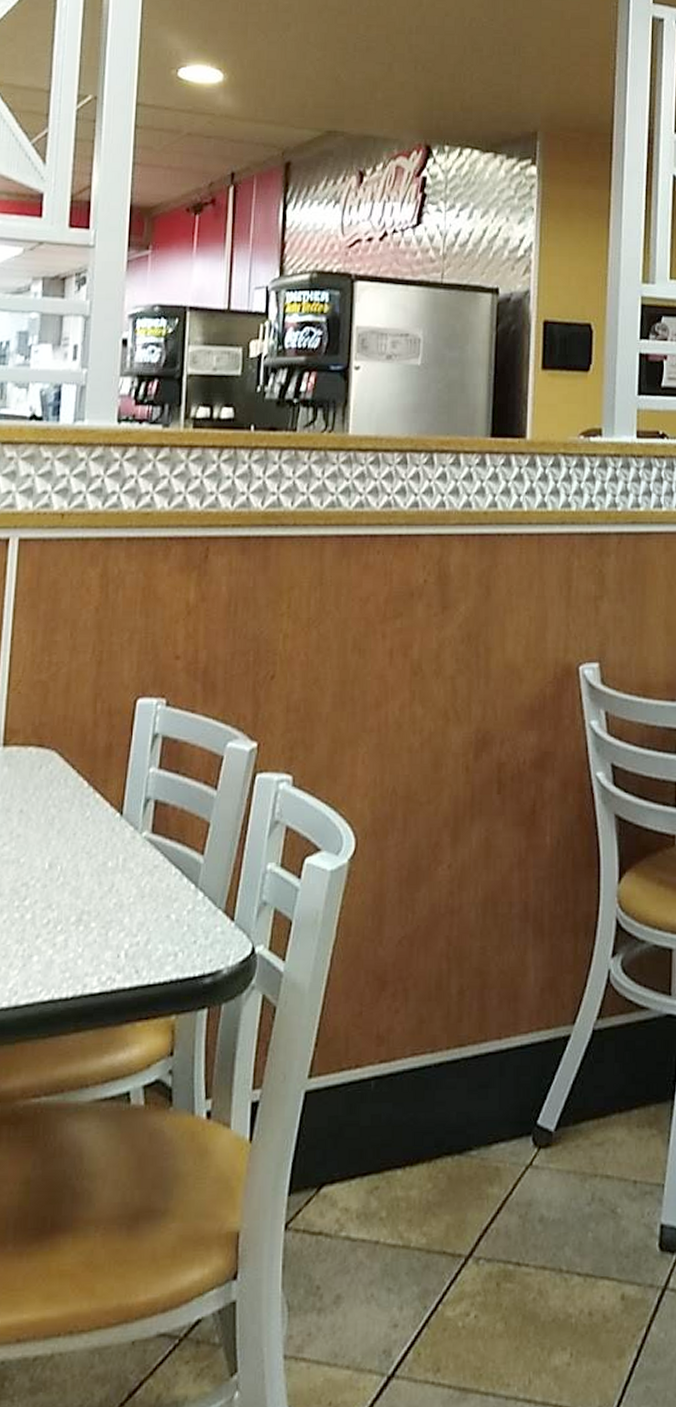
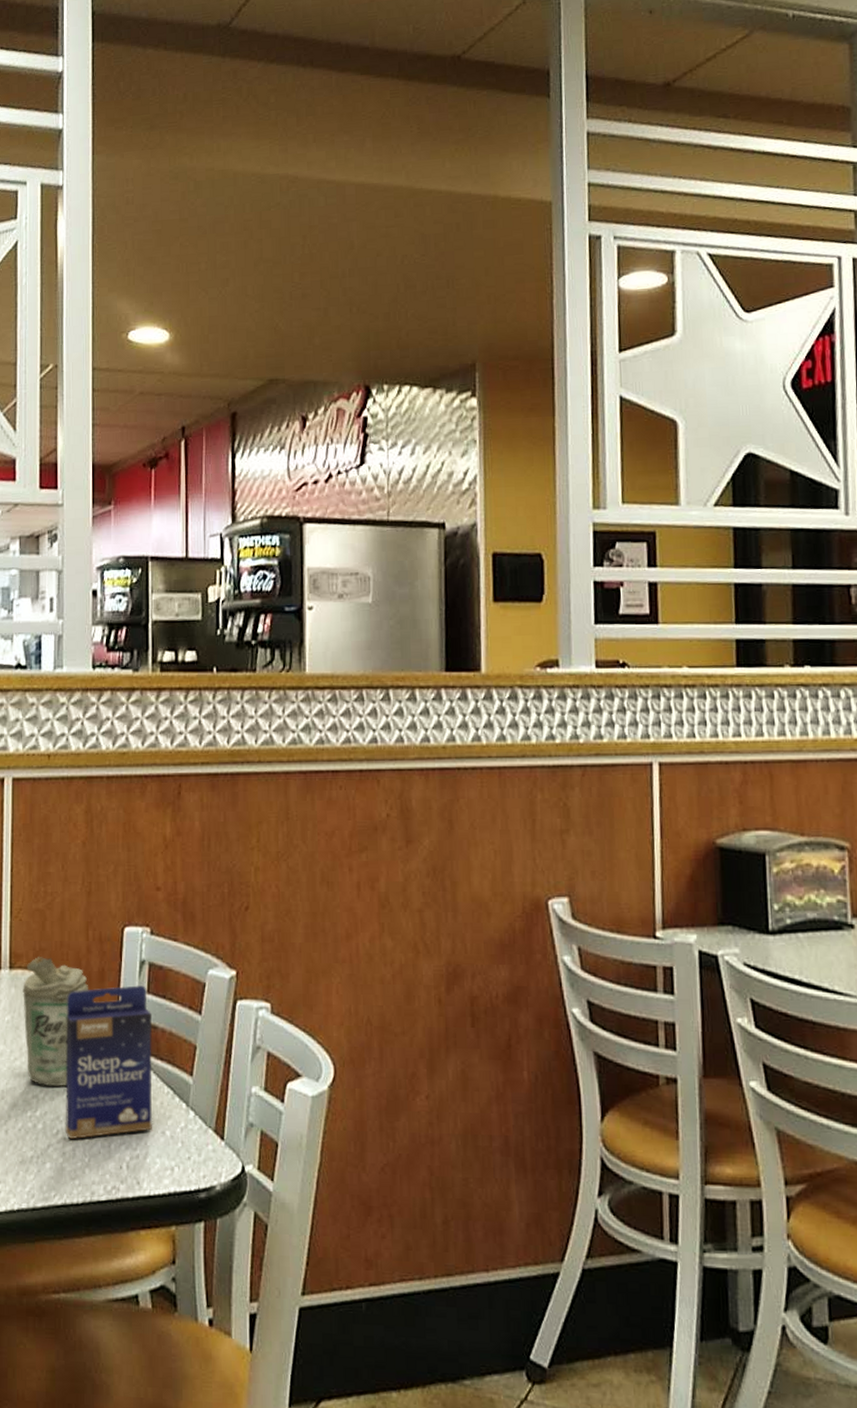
crushed soda can: none [16,731,94,872] -> present [23,956,89,1086]
small box: none [57,760,163,928] -> present [65,985,153,1139]

